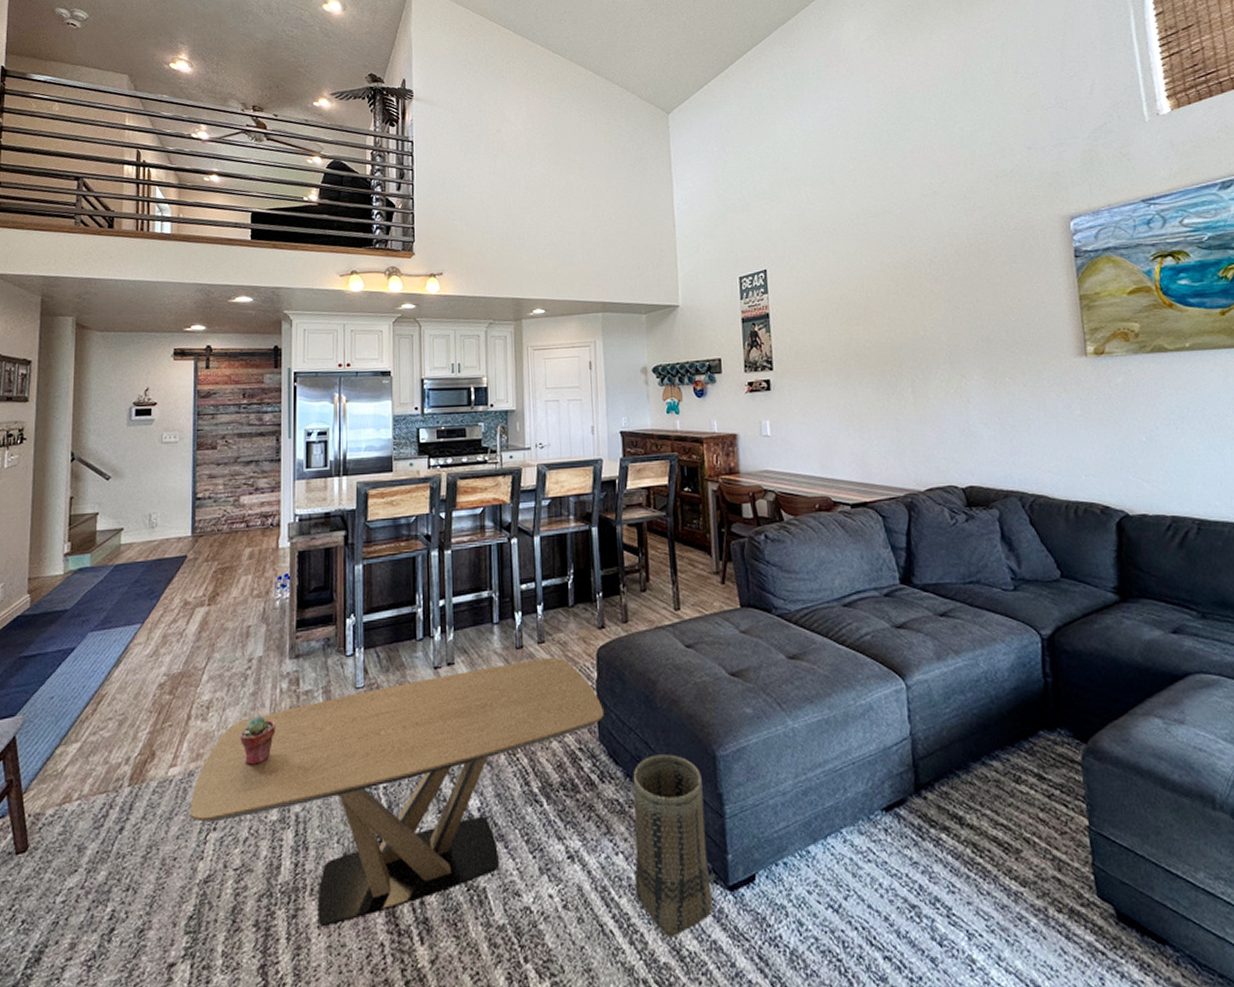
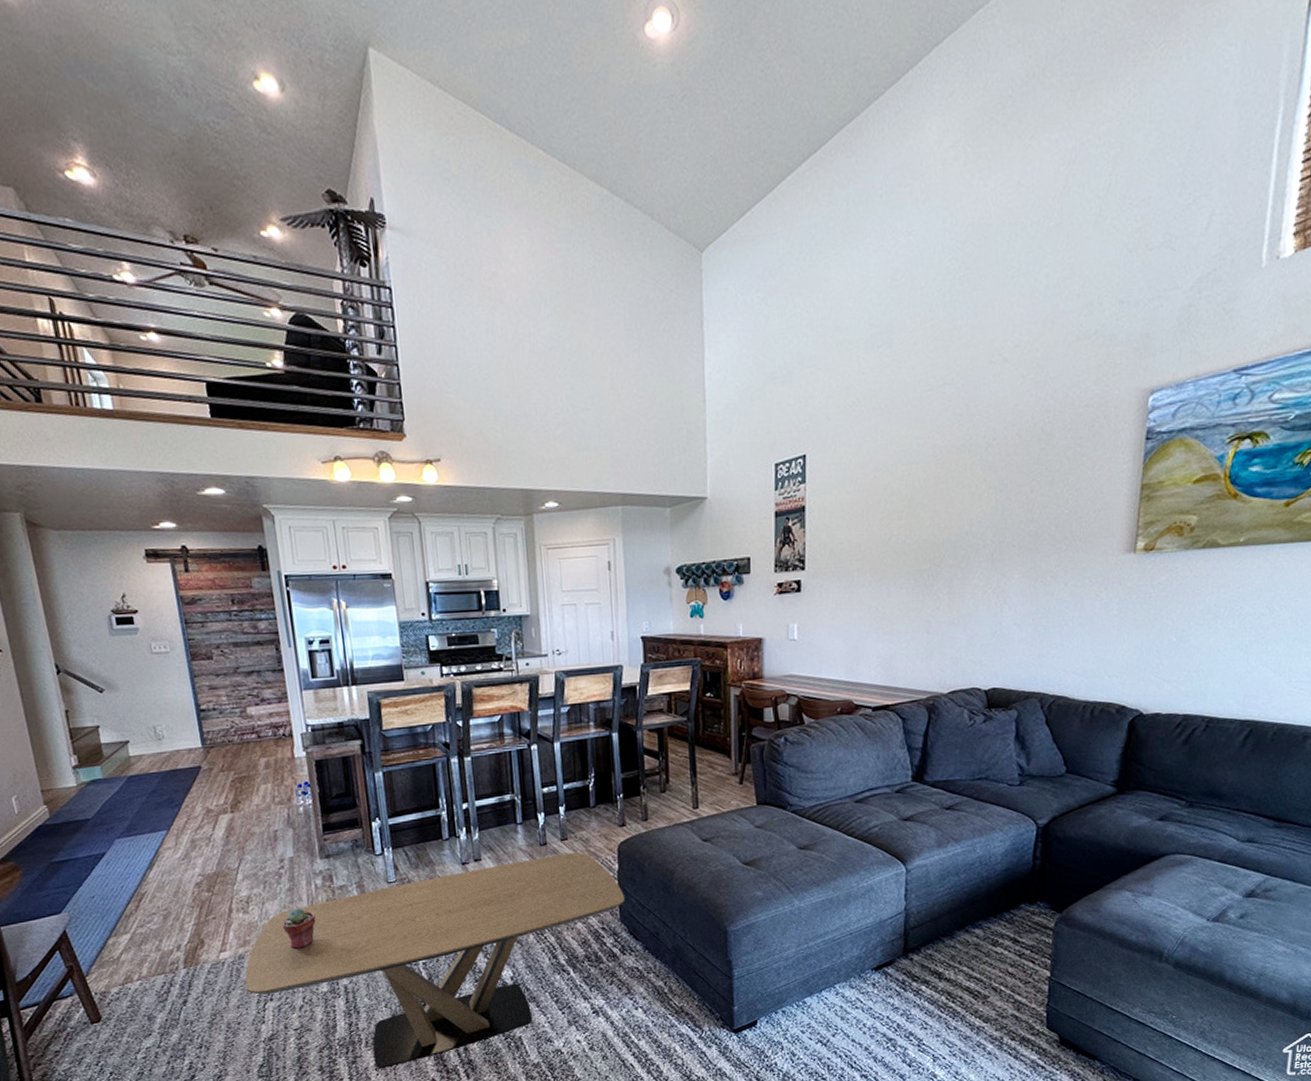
basket: present [633,754,713,938] -> none [651,930,719,1068]

